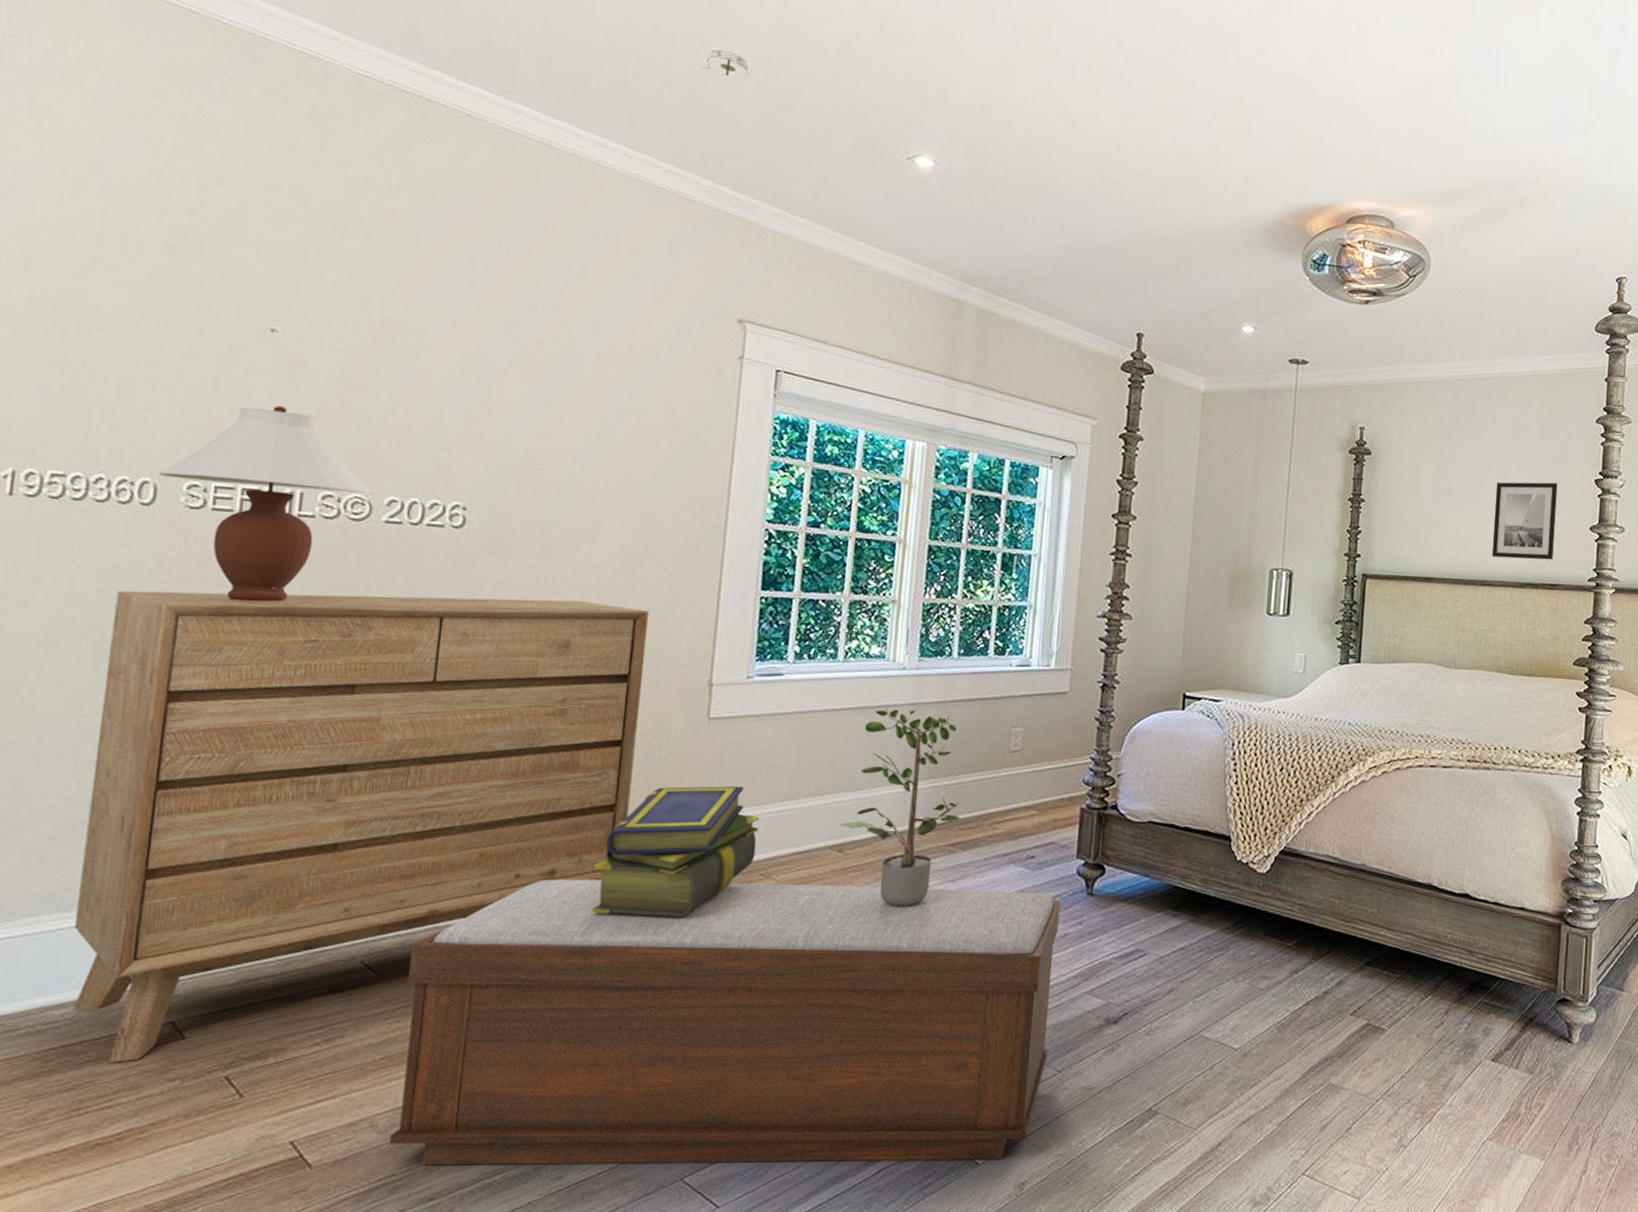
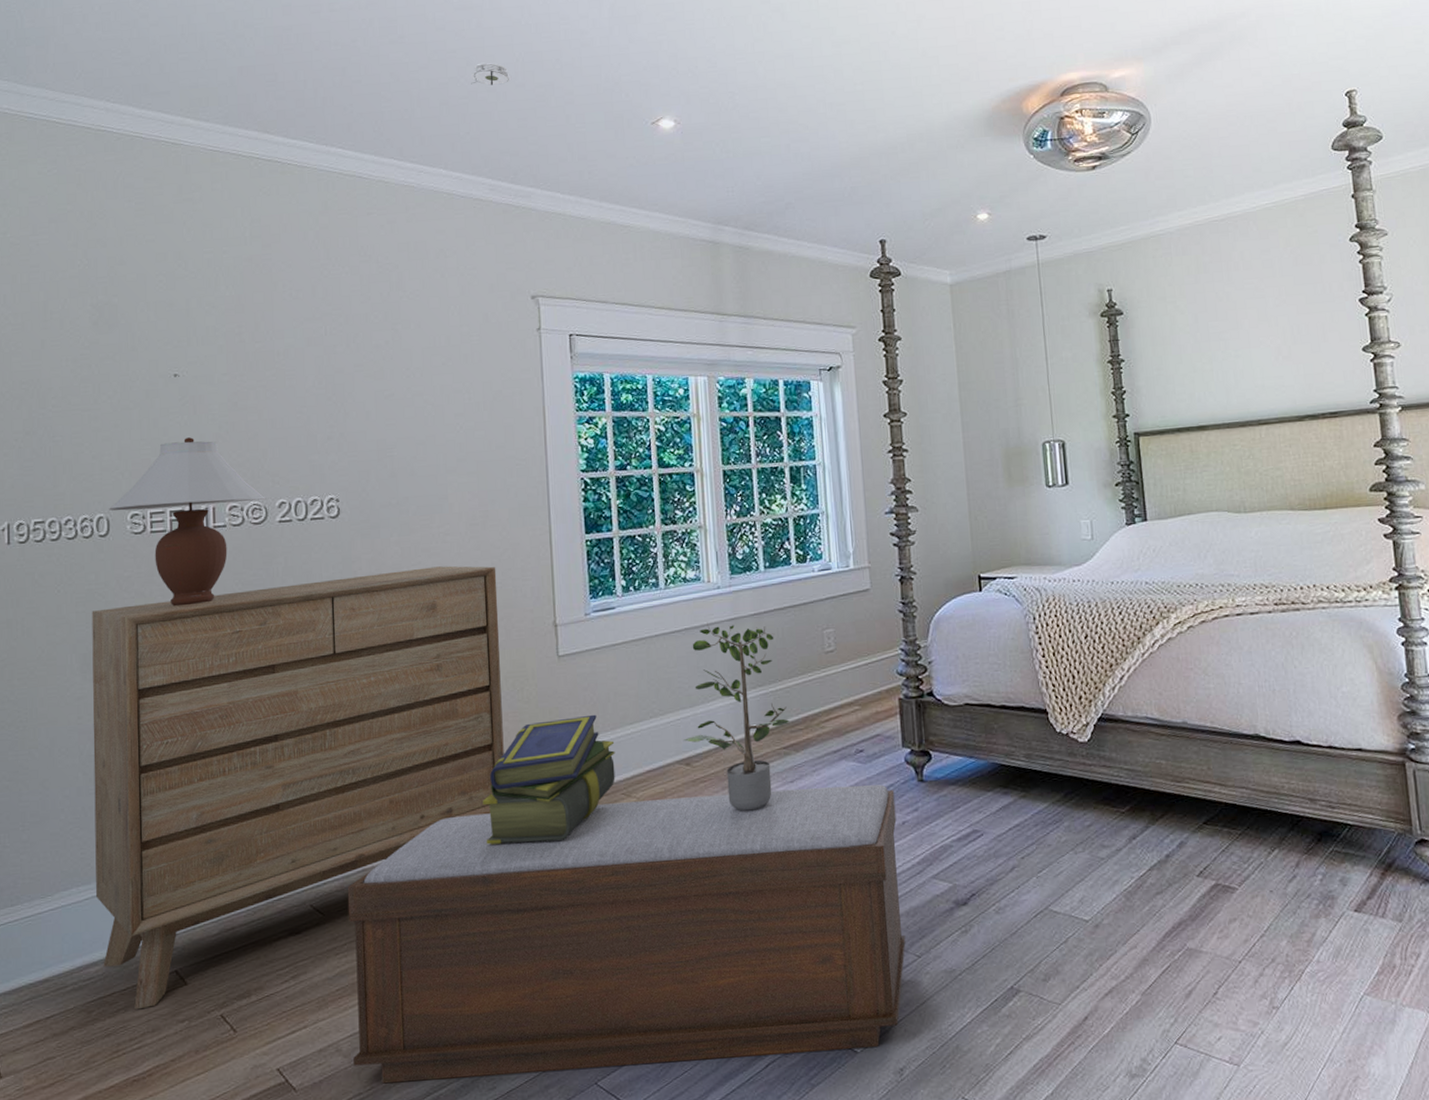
wall art: present [1491,482,1558,560] -> none [1255,308,1329,395]

